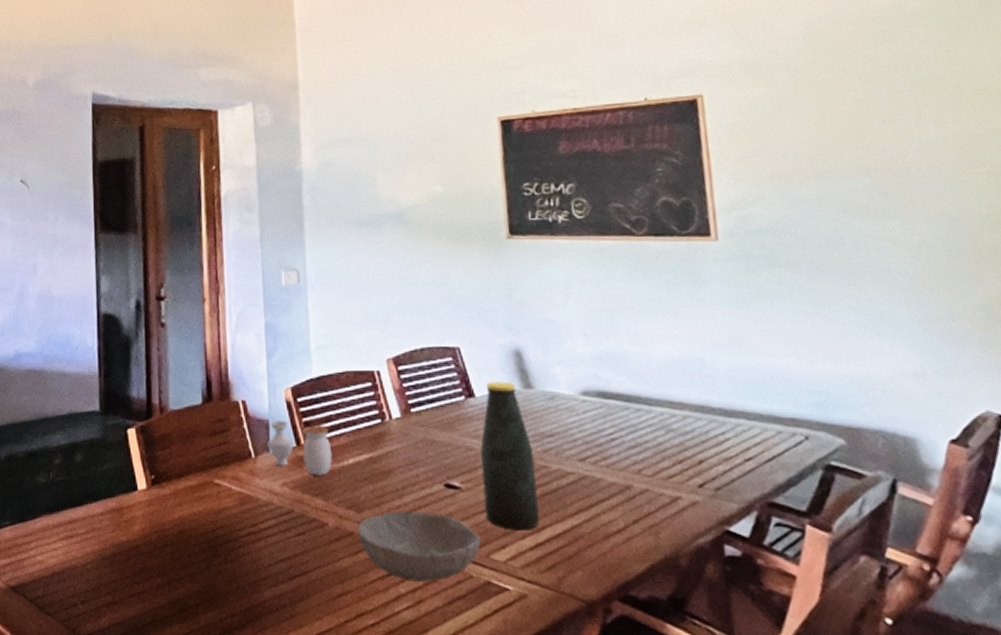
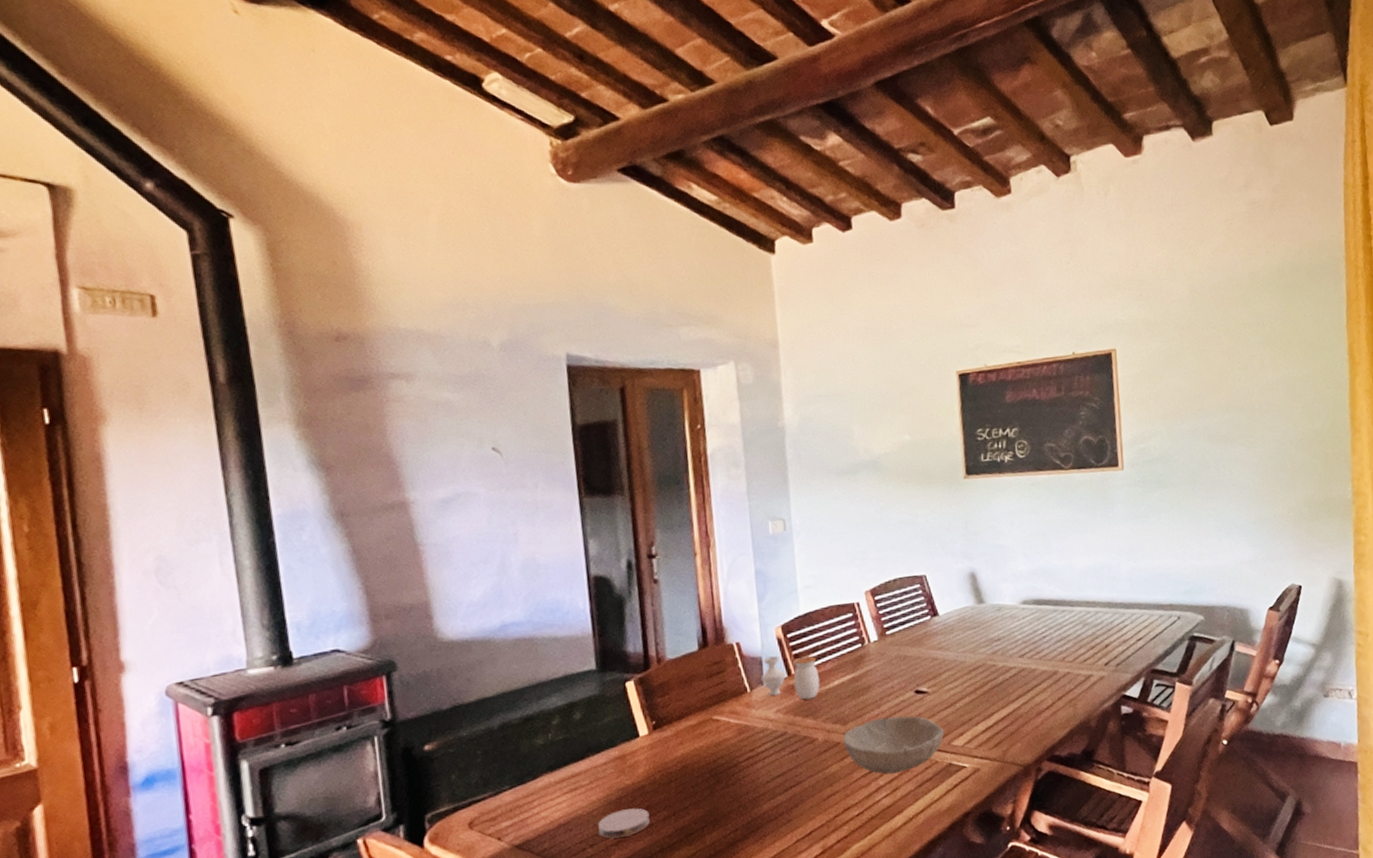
coaster: none [91,568,143,599] -> present [598,808,650,839]
bottle: present [480,381,540,530] -> none [943,600,989,720]

